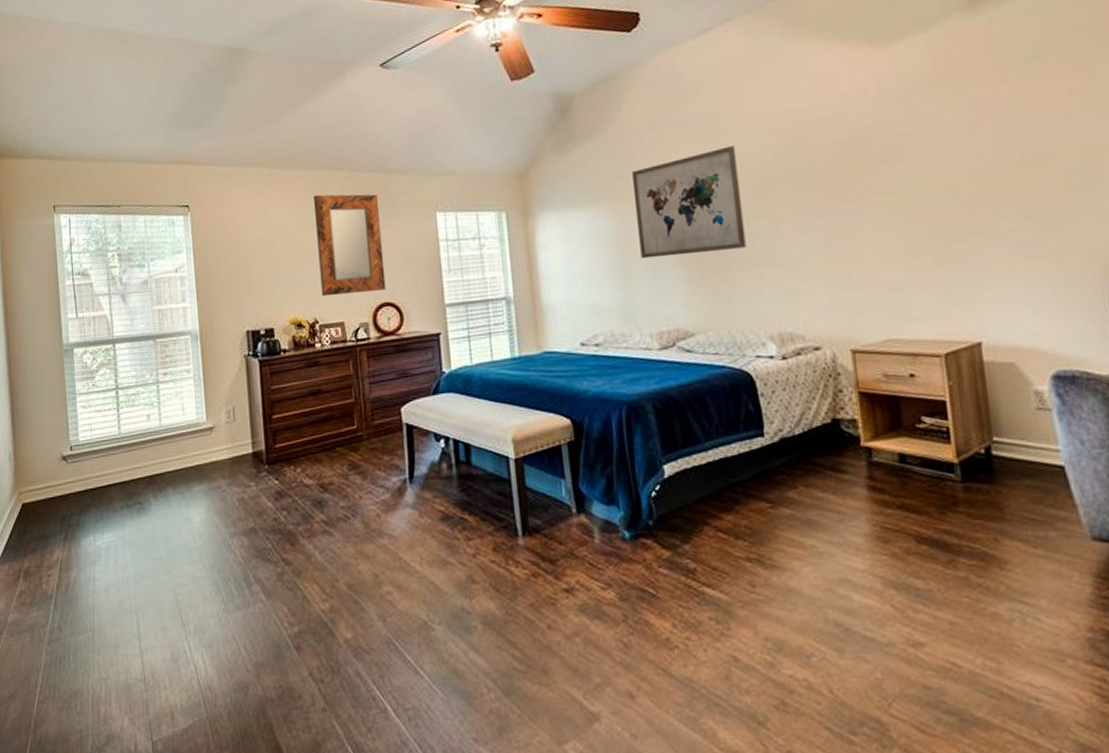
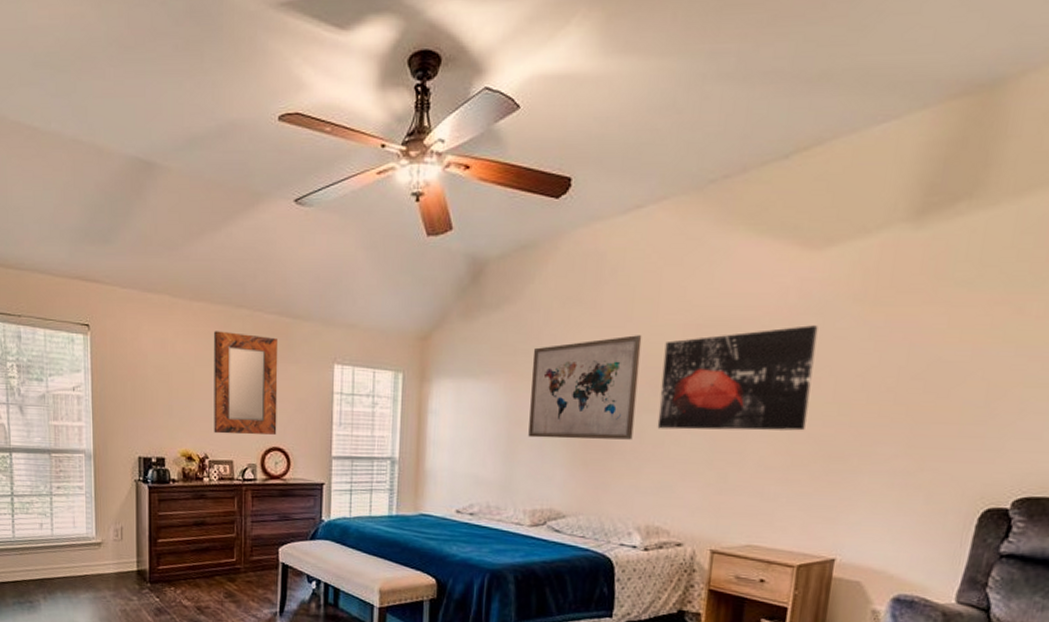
wall art: none [759,115,916,233] -> present [657,325,818,431]

